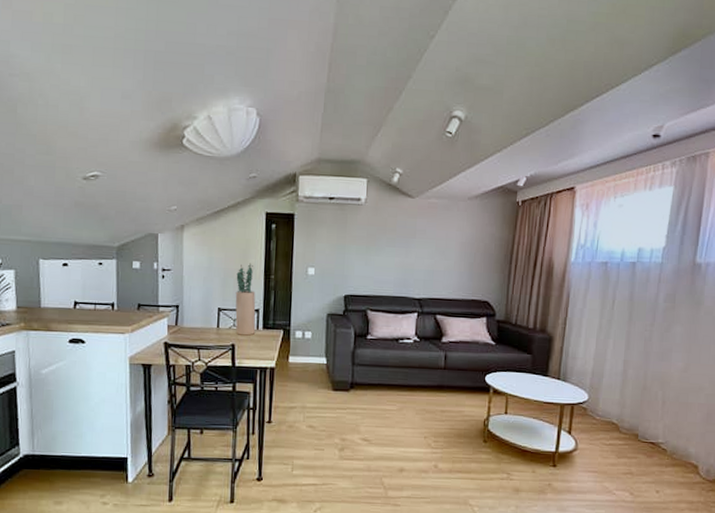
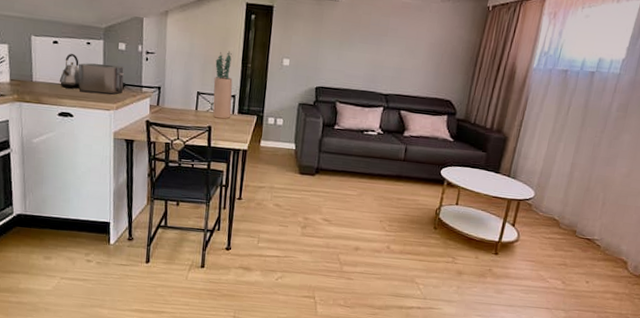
kettle: none [69,276,92,313] -> present [59,54,80,89]
toaster: none [90,284,139,318] -> present [78,63,124,95]

